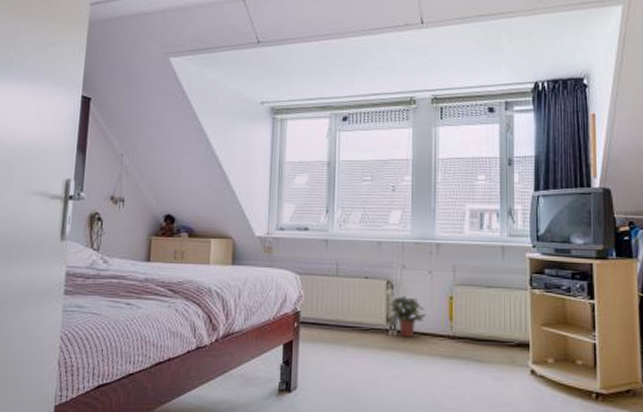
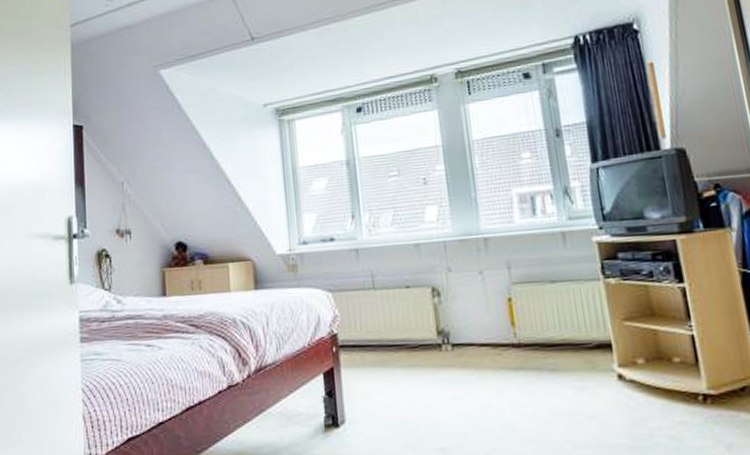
potted plant: present [389,295,426,338] -> none [438,302,483,352]

